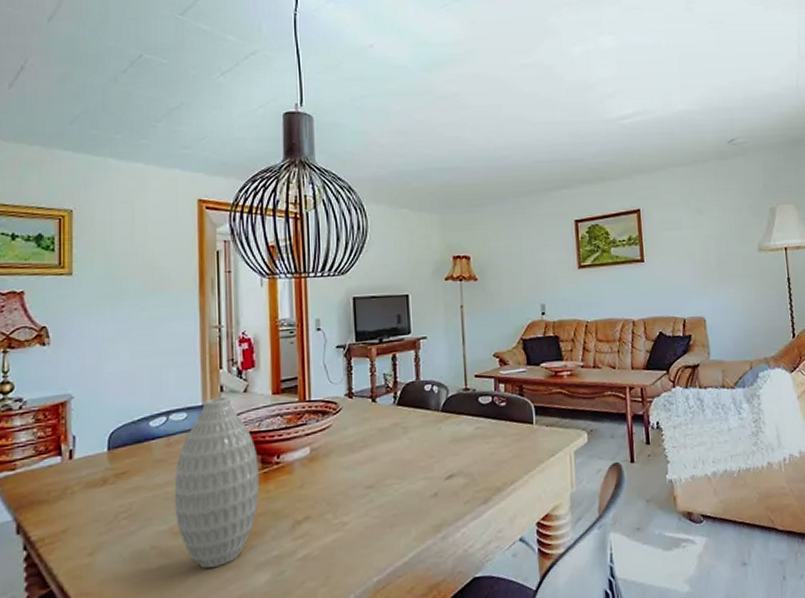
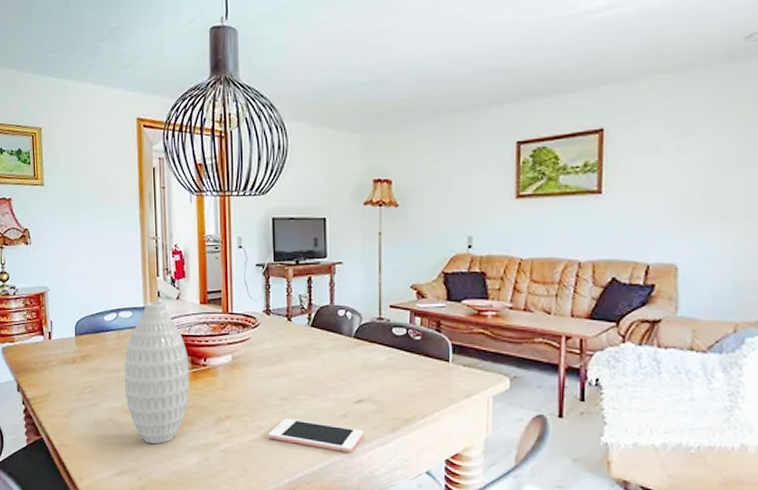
cell phone: none [353,506,456,535] -> present [267,418,364,452]

